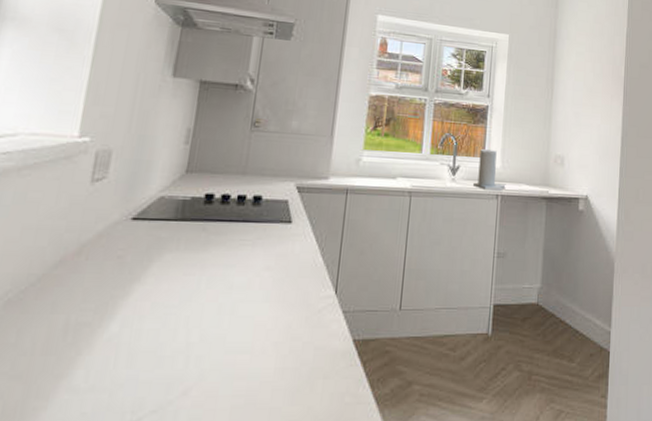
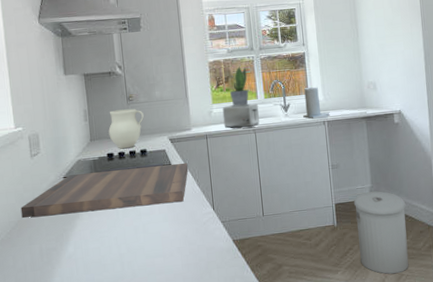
cutting board: none [50,216,315,275] -> present [20,162,189,219]
ceramic jug: none [214,135,271,191] -> present [108,108,145,149]
toaster: none [372,154,420,190] -> present [222,103,260,129]
potted plant: none [388,108,415,158] -> present [229,66,249,106]
can: none [513,294,578,410] -> present [353,191,409,274]

